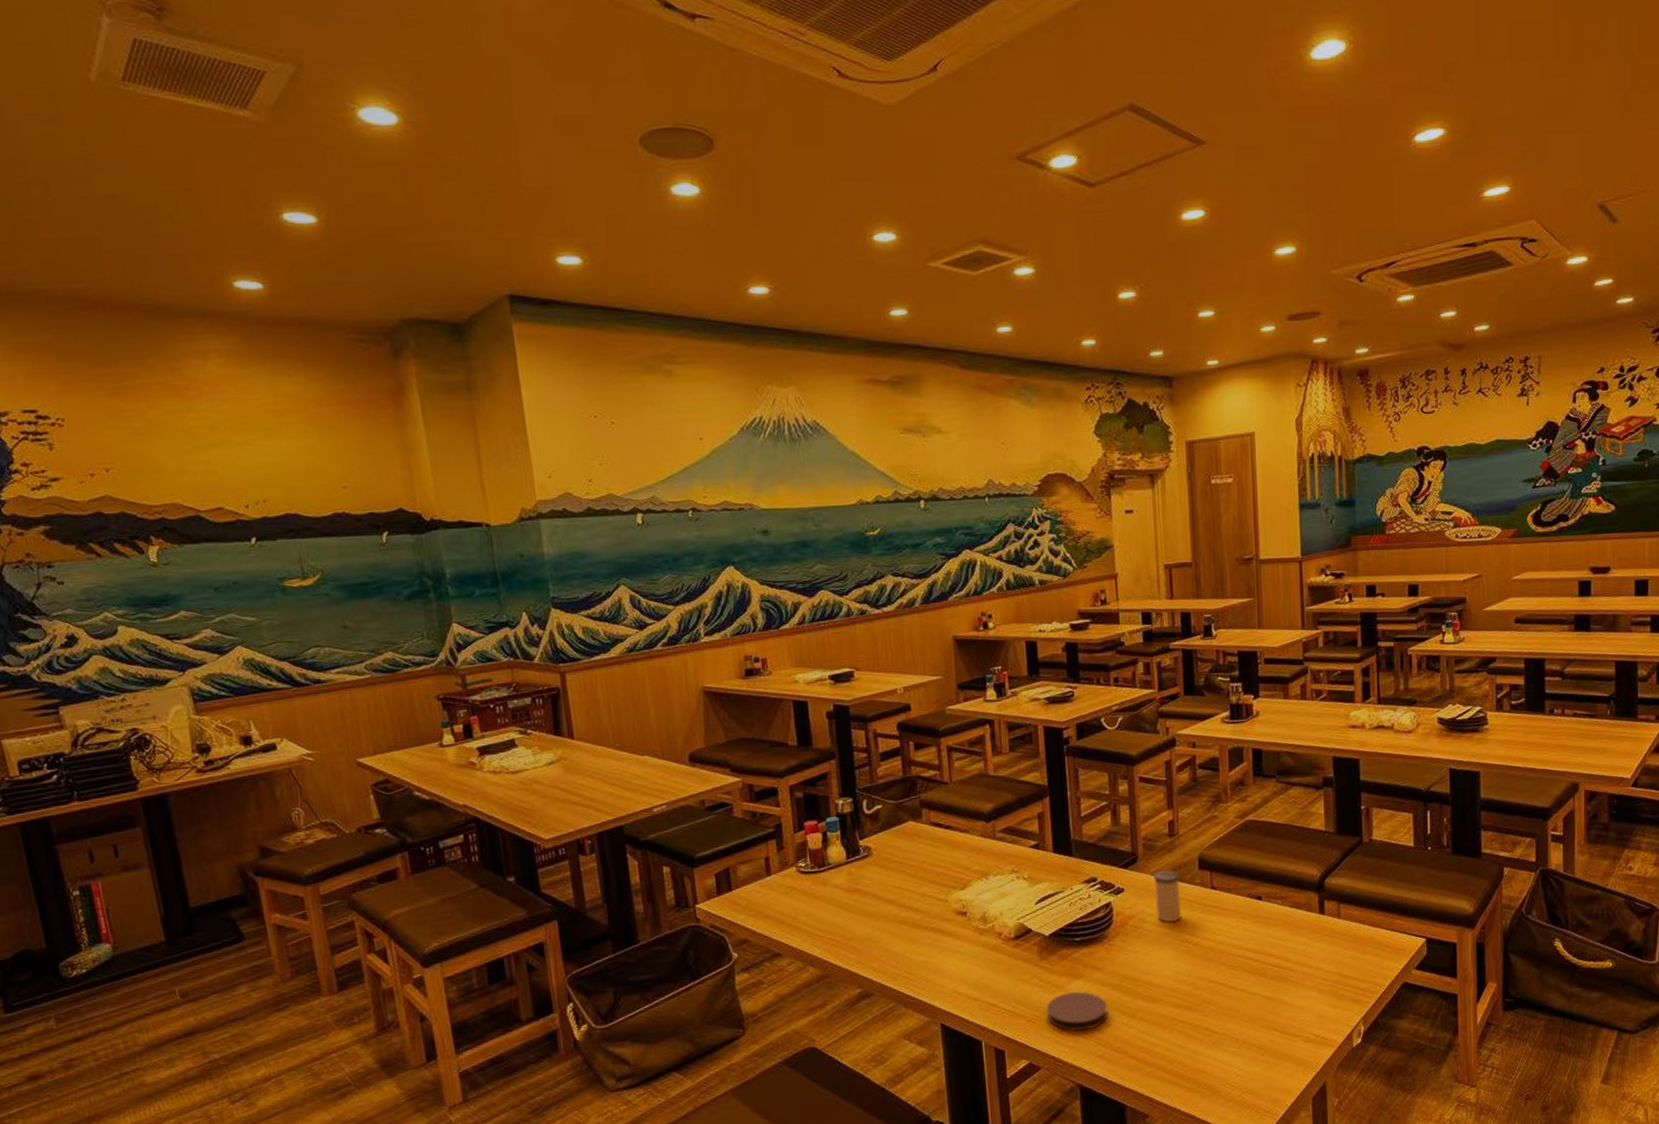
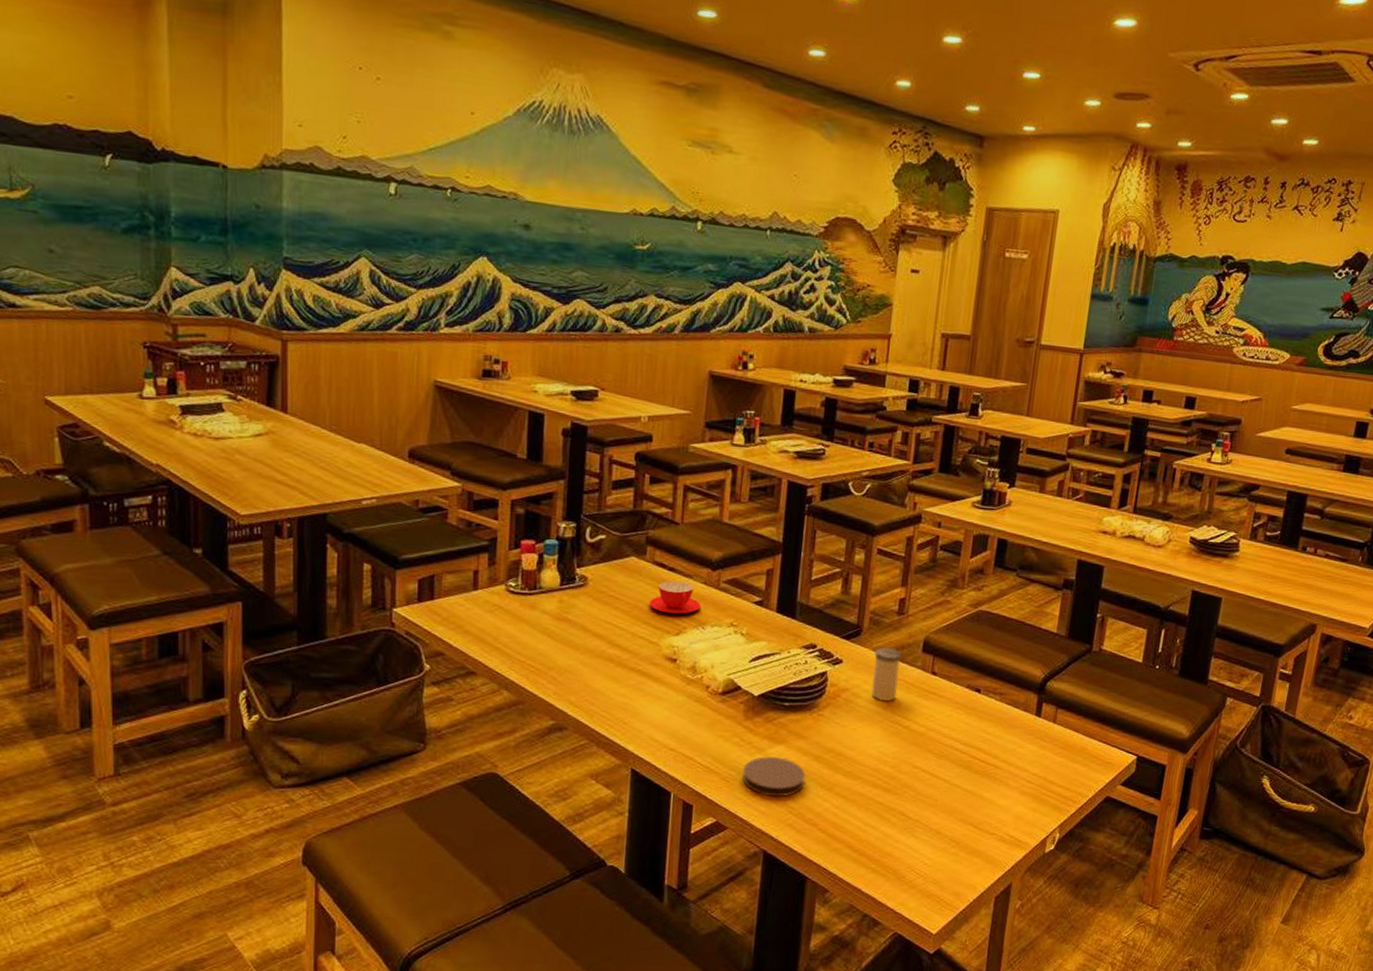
teacup: none [932,837,981,870] -> present [649,580,701,614]

